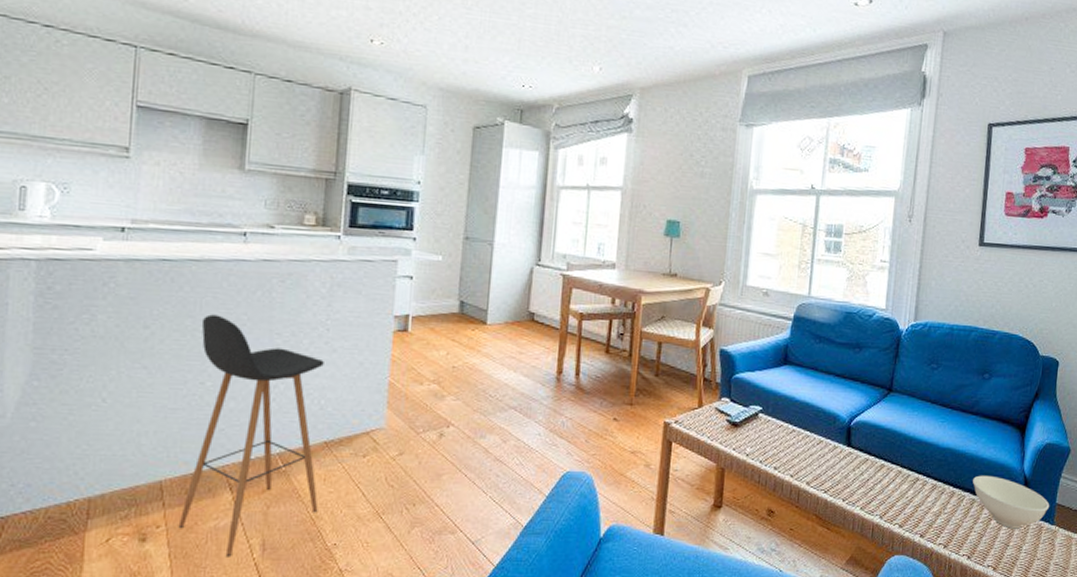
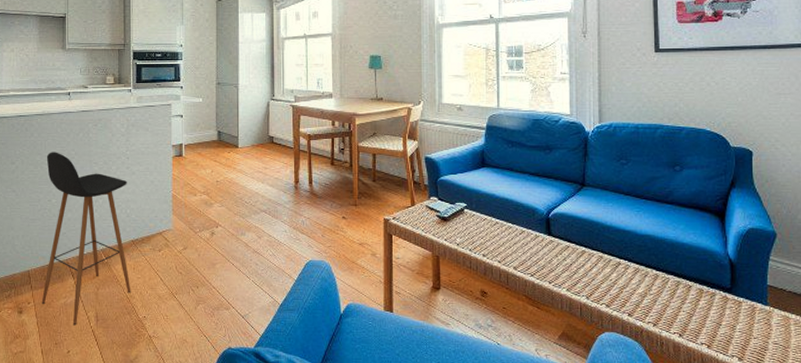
bowl: present [973,475,1050,529] -> none [676,259,761,309]

